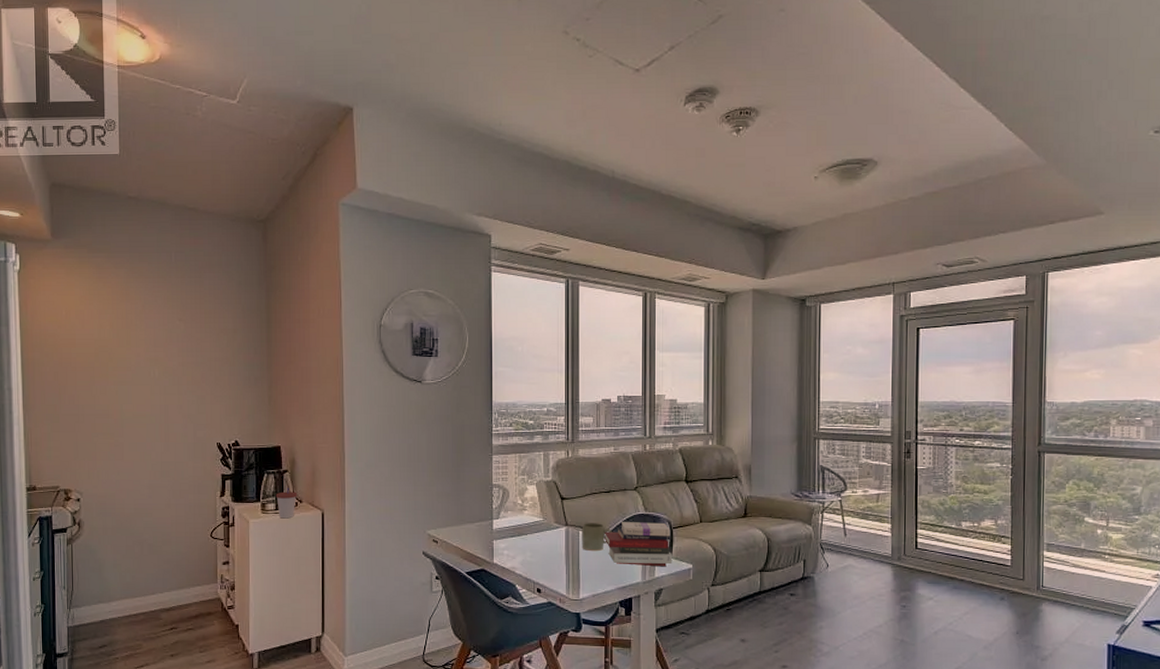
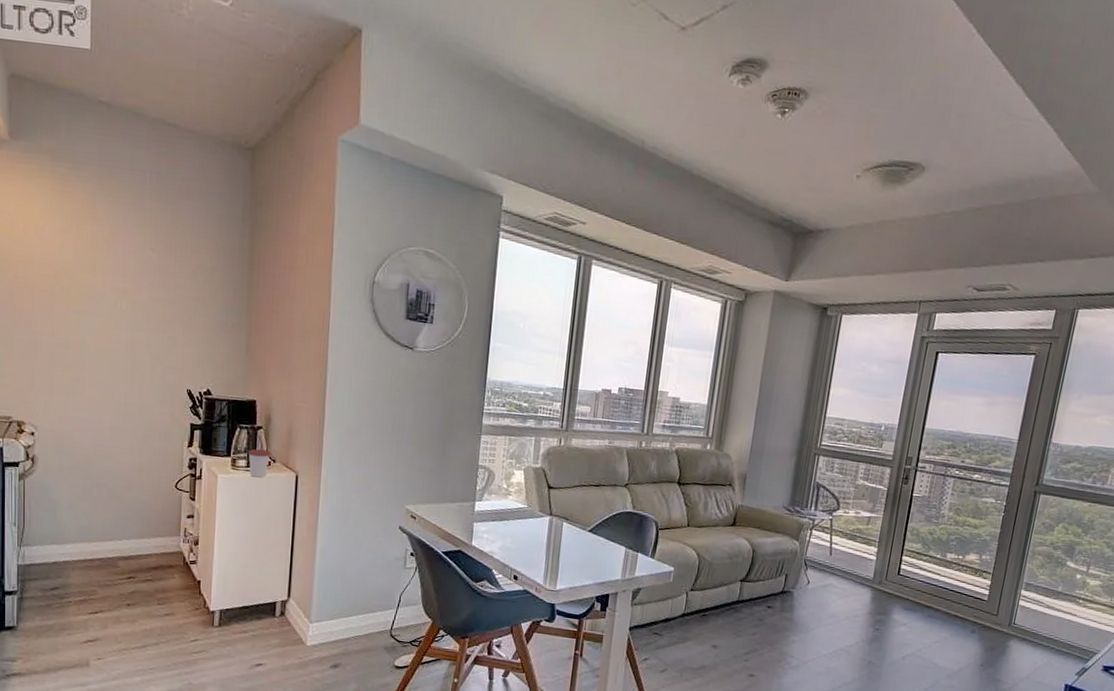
mug: present [582,523,612,552] -> none [564,515,597,545]
books: present [603,522,673,567] -> none [587,518,656,567]

